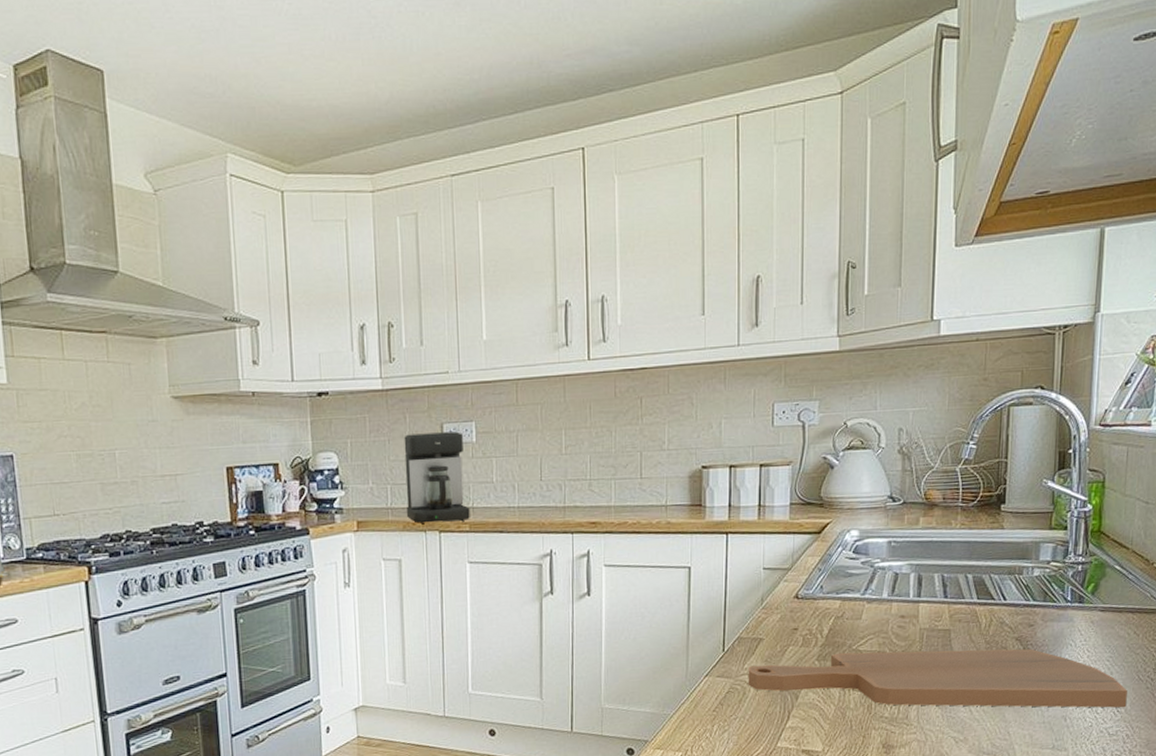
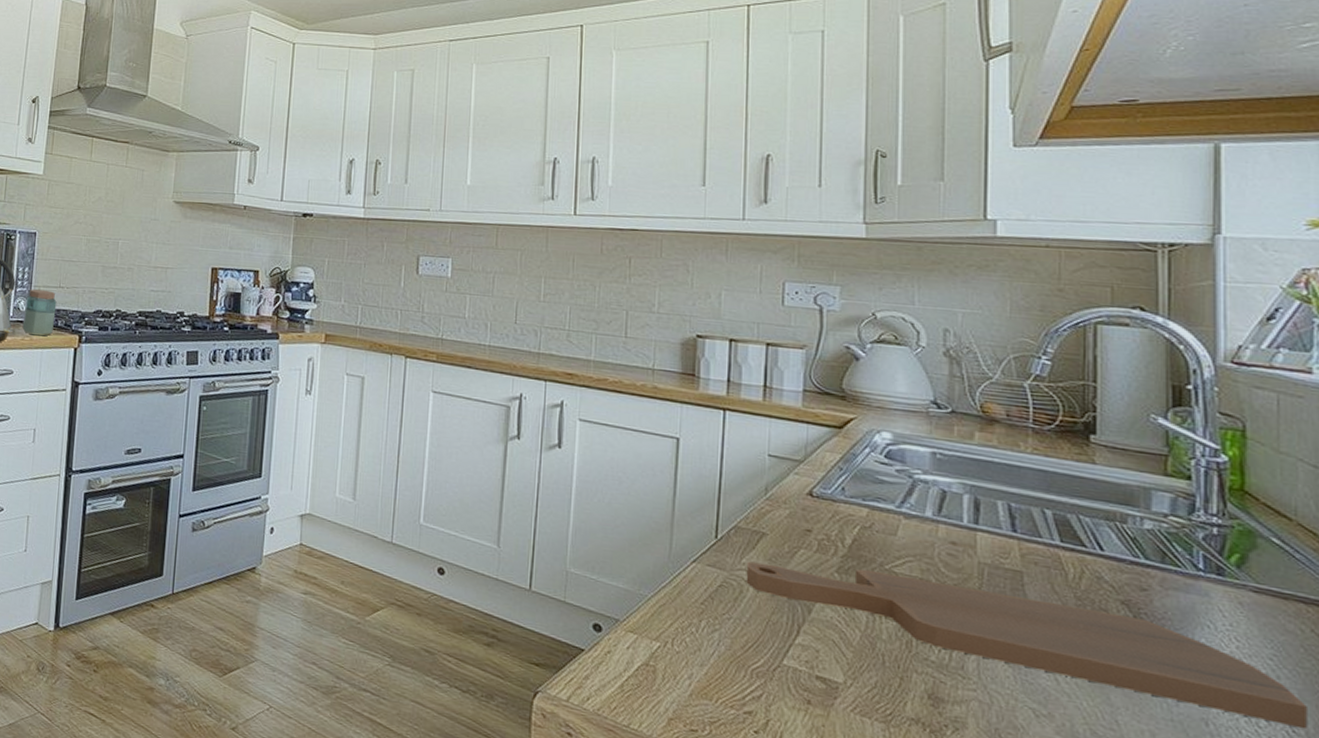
peanut butter: none [16,521,56,575] -> present [22,289,57,337]
coffee maker: present [404,431,470,524] -> none [374,261,439,350]

